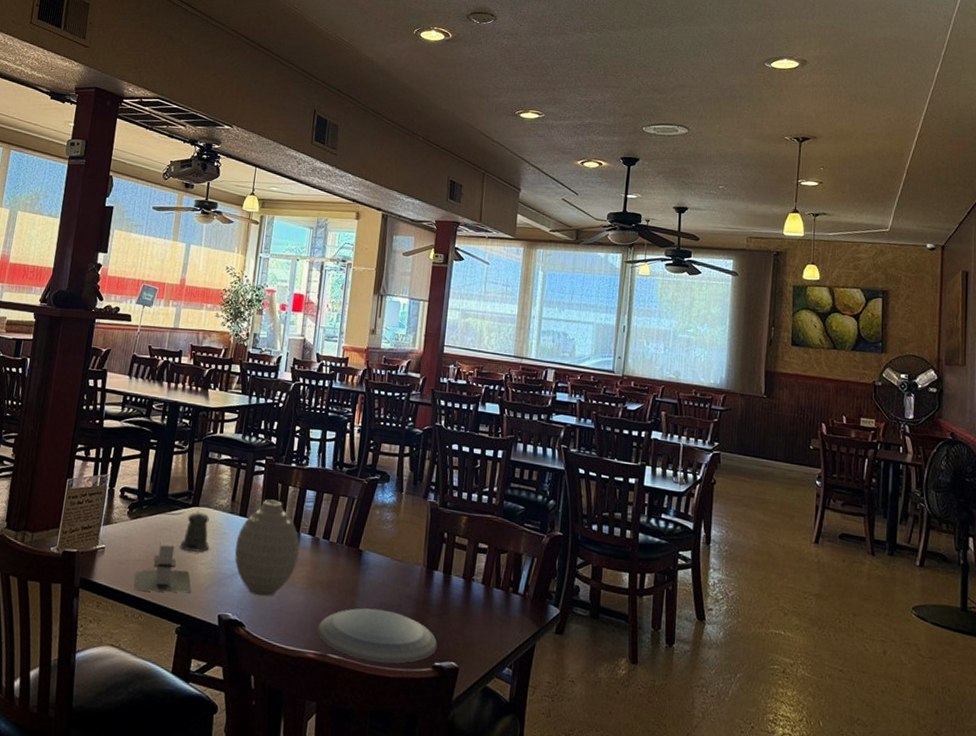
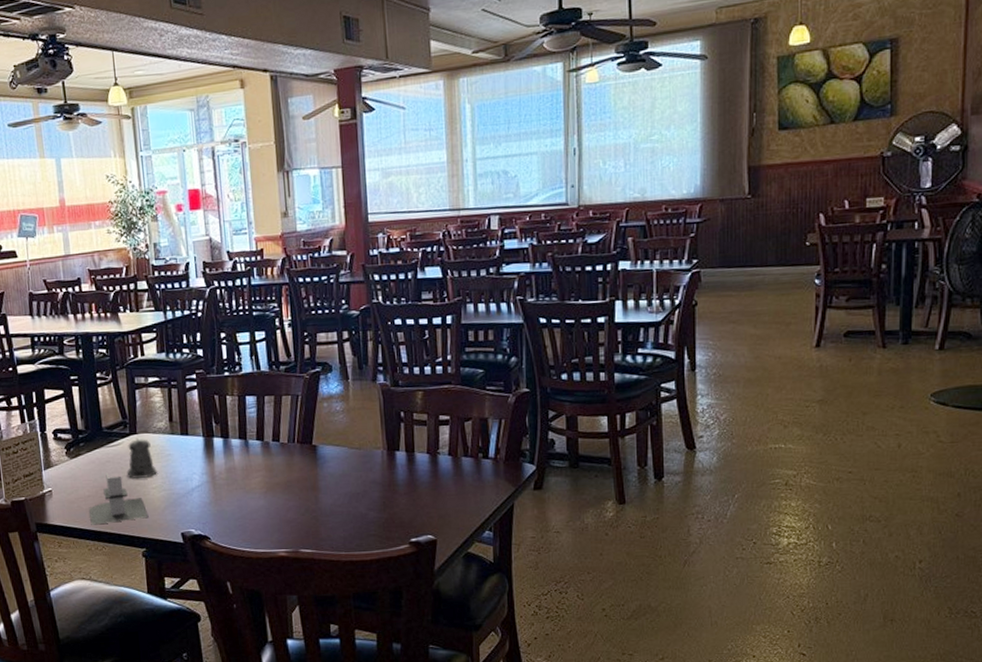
vase: present [234,499,300,597] -> none [183,412,251,508]
plate: present [317,608,438,663] -> none [284,498,411,549]

